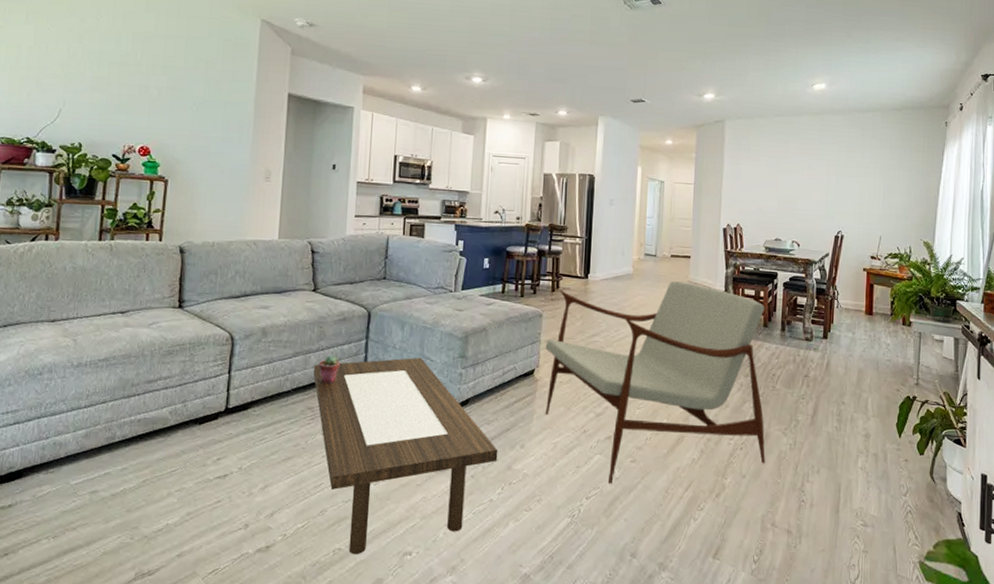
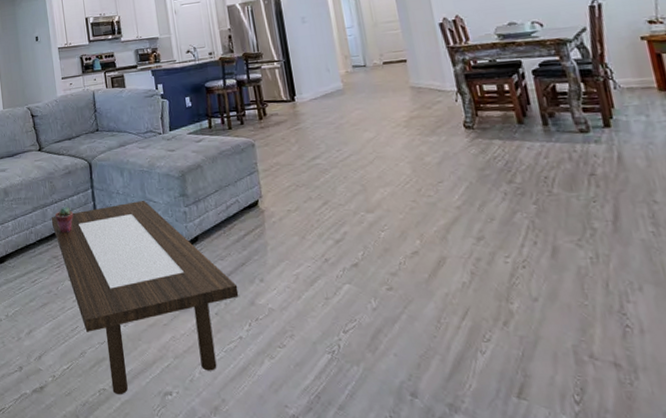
armchair: present [545,281,765,485] -> none [264,88,561,316]

